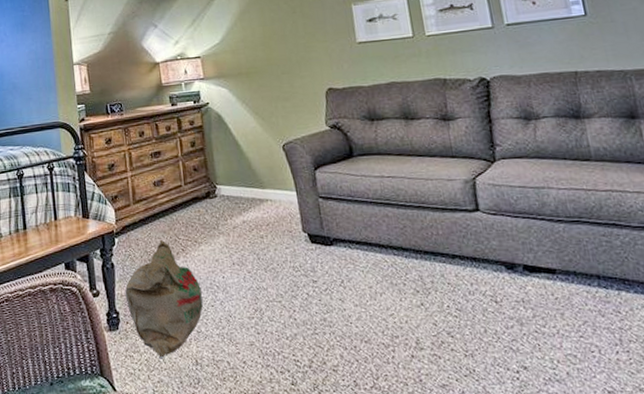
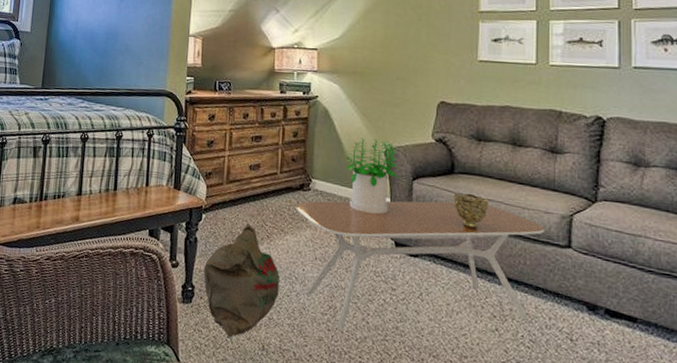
coffee table: none [205,181,451,331] -> present [296,201,544,330]
potted plant: none [246,135,300,210] -> present [346,138,400,214]
decorative bowl: none [357,174,393,208] -> present [453,193,489,229]

